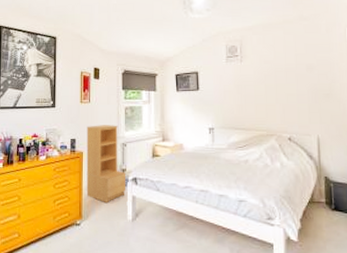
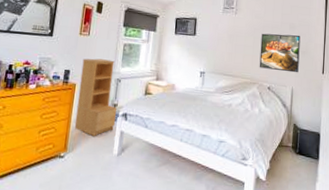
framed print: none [273,76,324,119] -> present [259,33,301,73]

